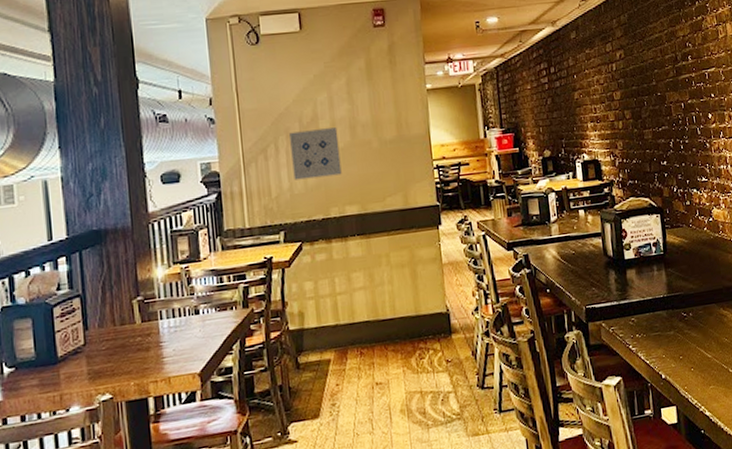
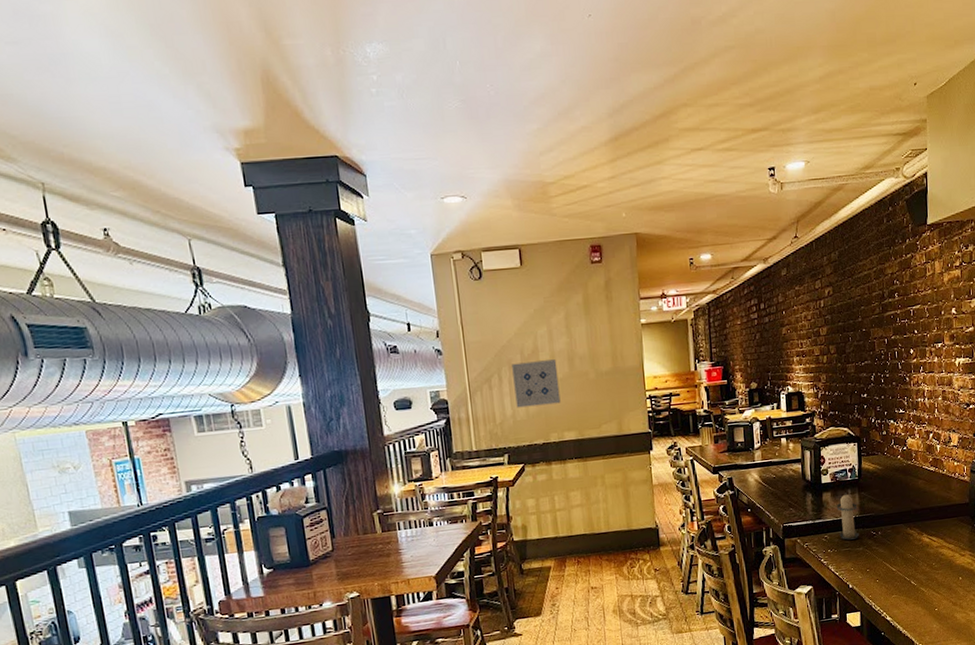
candle: none [642,269,669,323] -> present [836,492,859,540]

